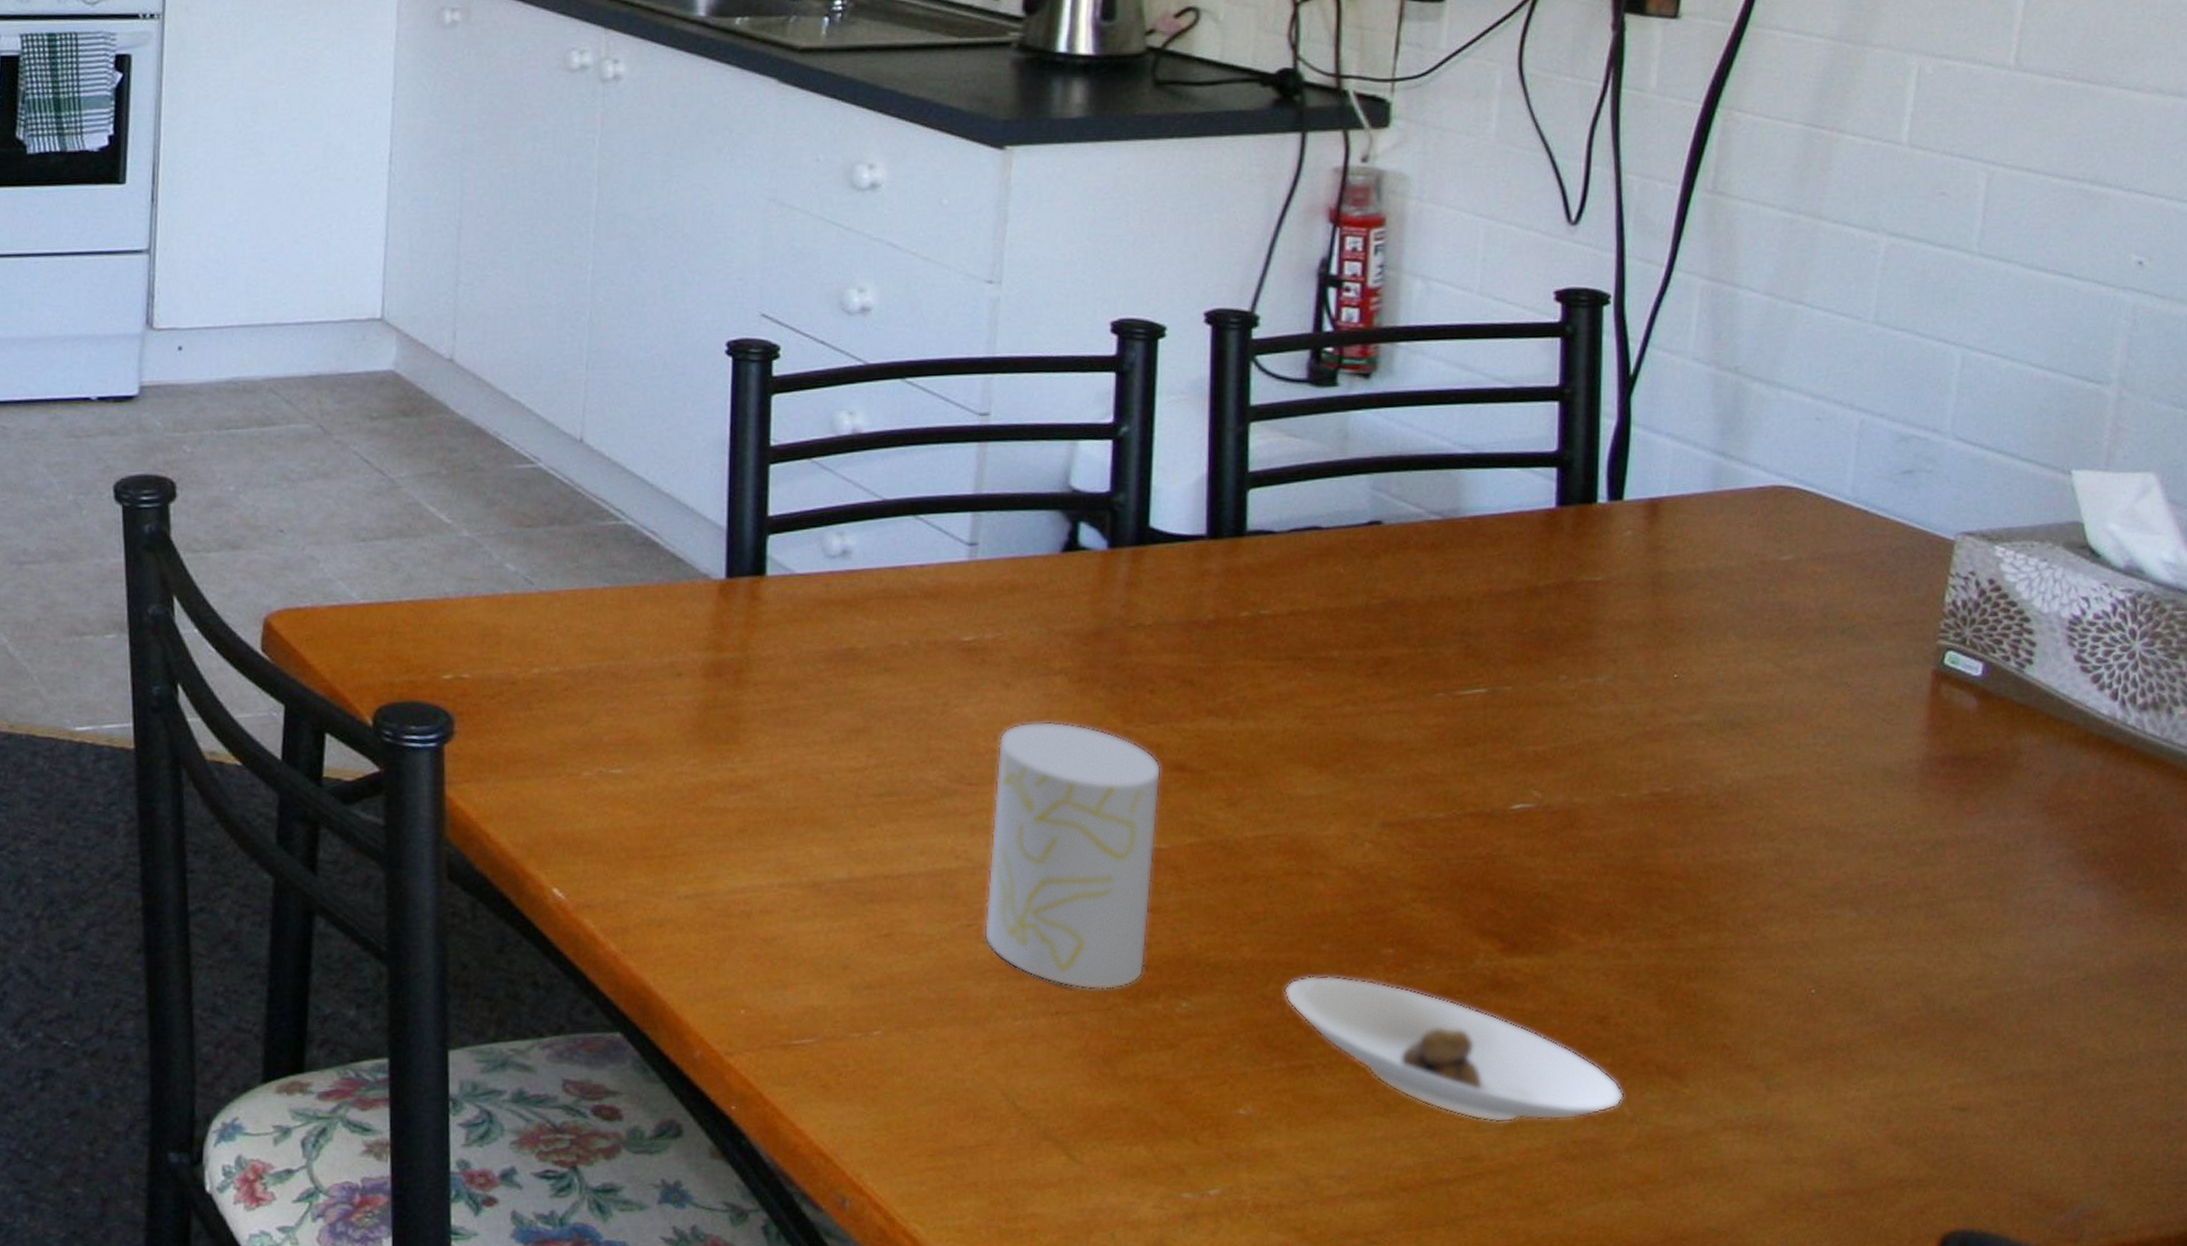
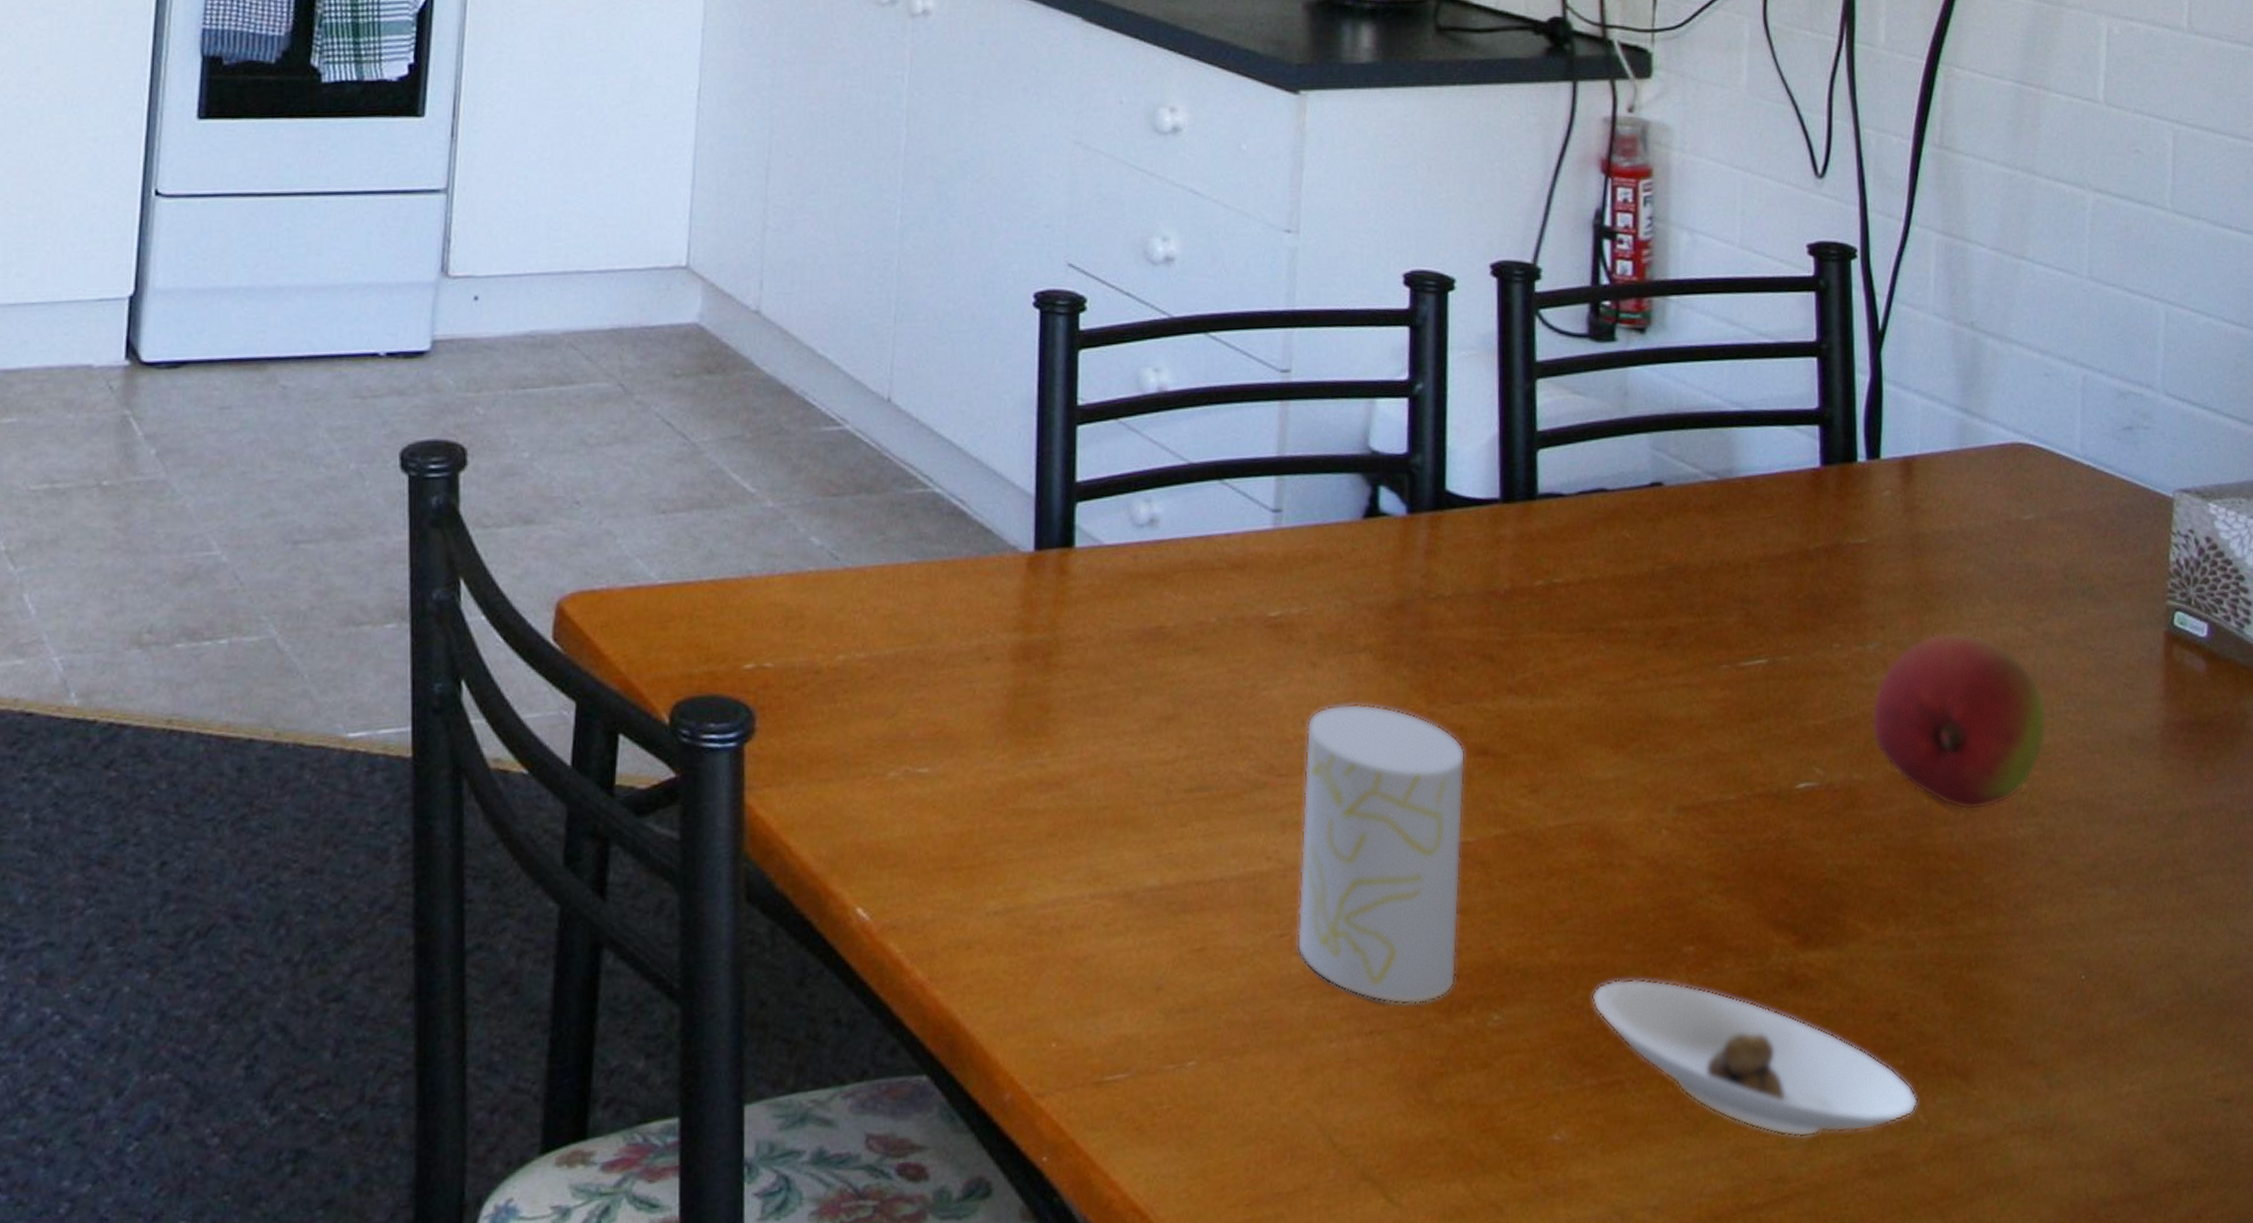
fruit: none [1597,665,1792,835] -> present [1871,631,2047,811]

